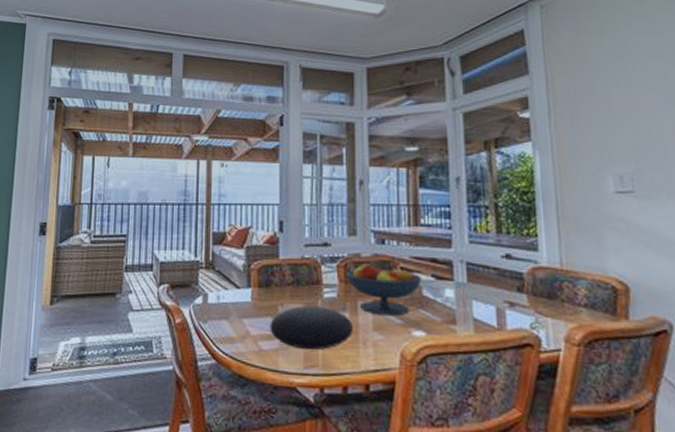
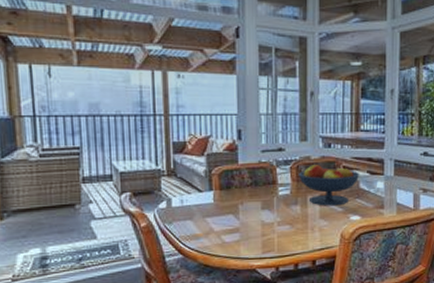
plate: present [269,305,354,351] -> none [231,202,304,239]

